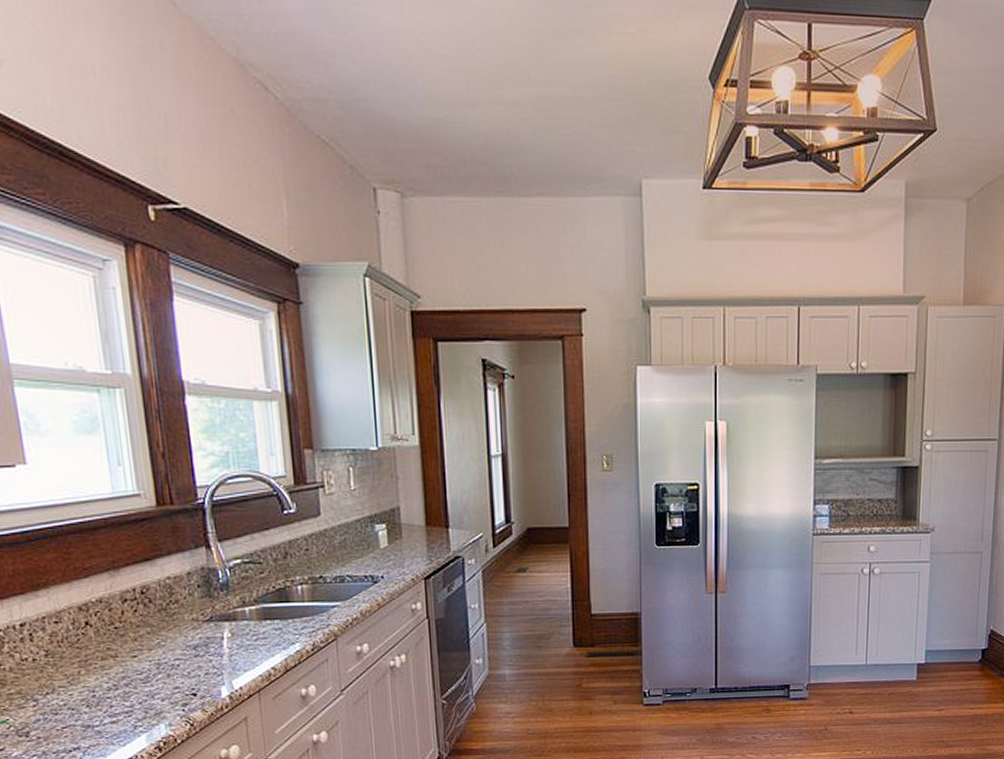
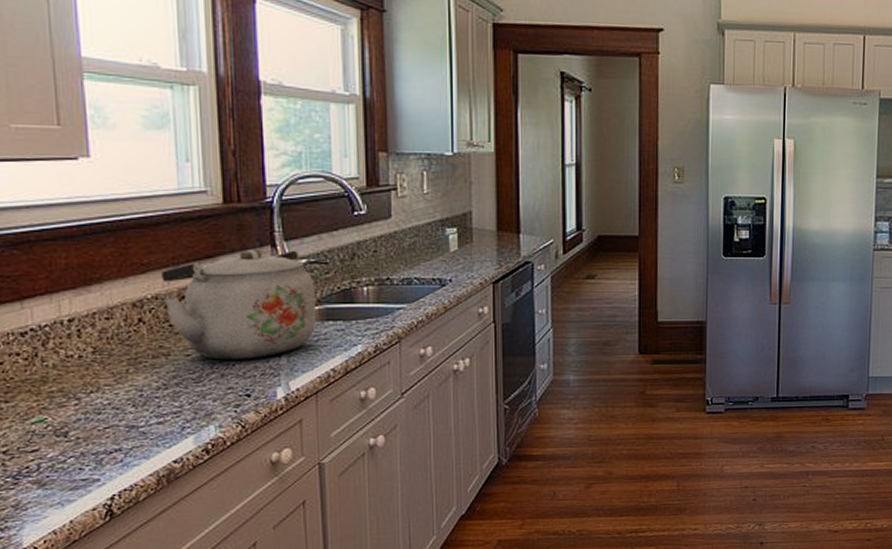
kettle: none [103,551,254,661] -> present [162,250,316,360]

